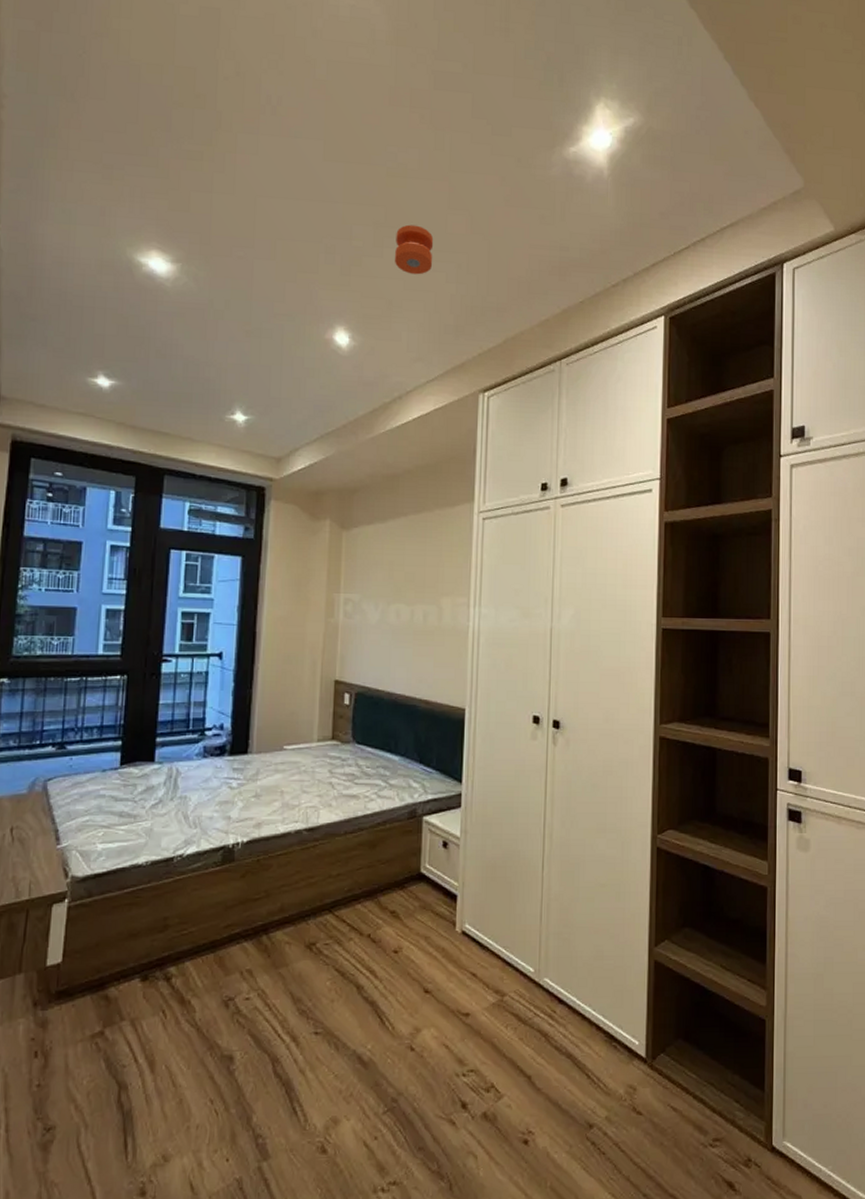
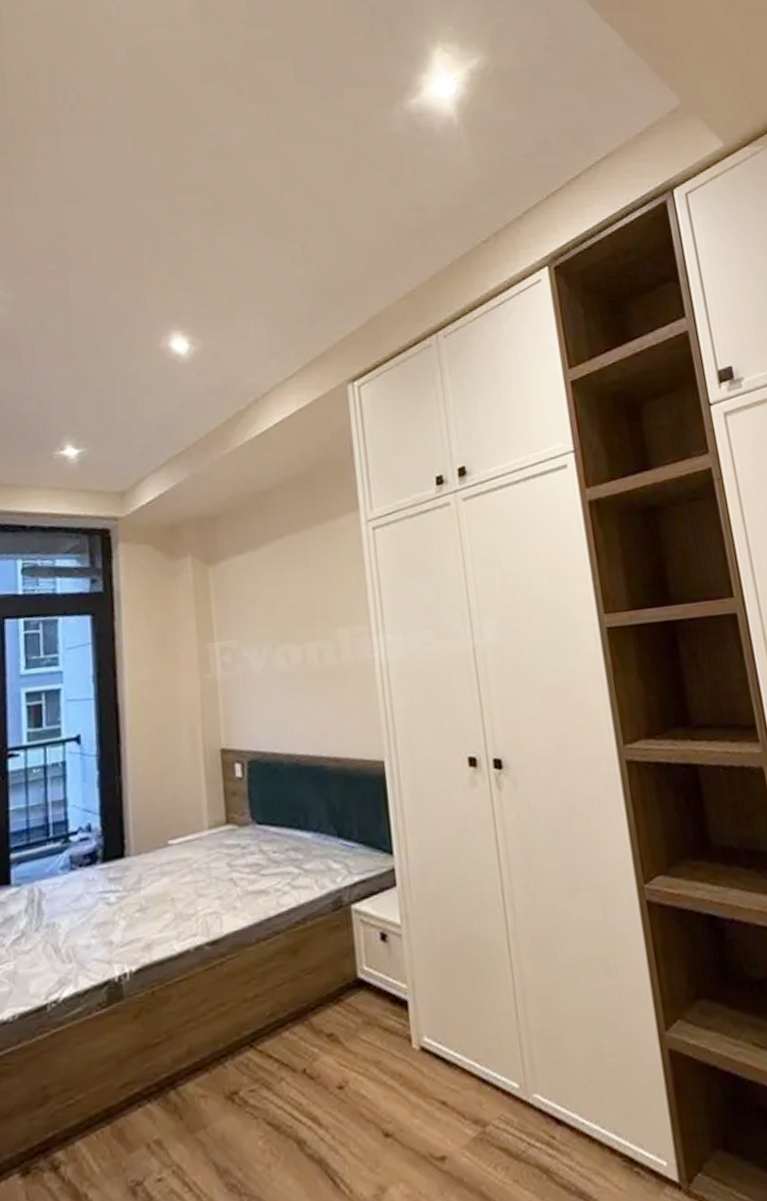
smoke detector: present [395,224,434,275] -> none [227,207,274,262]

